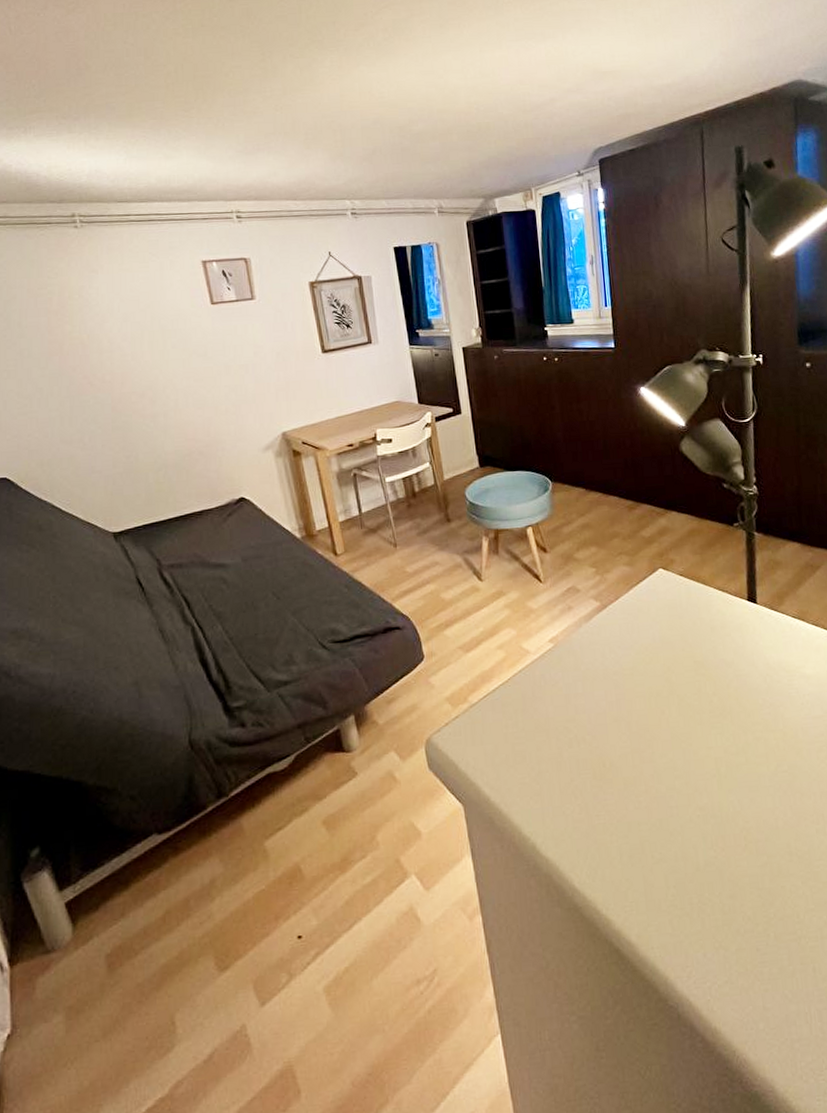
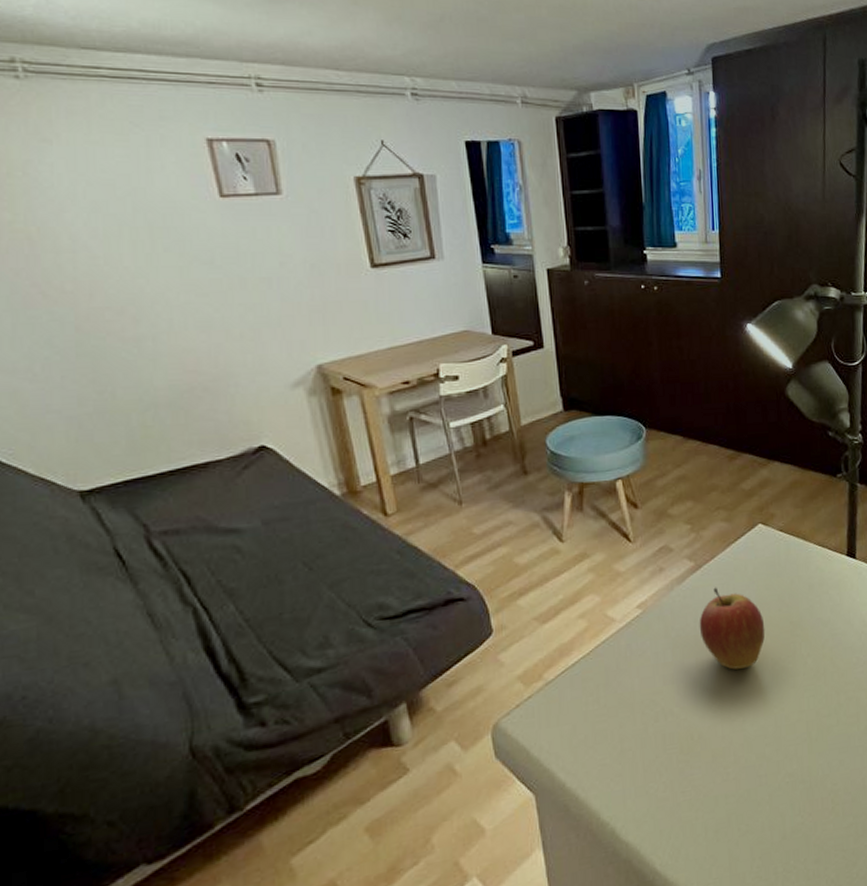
fruit: none [606,626,670,704] -> present [699,587,766,670]

